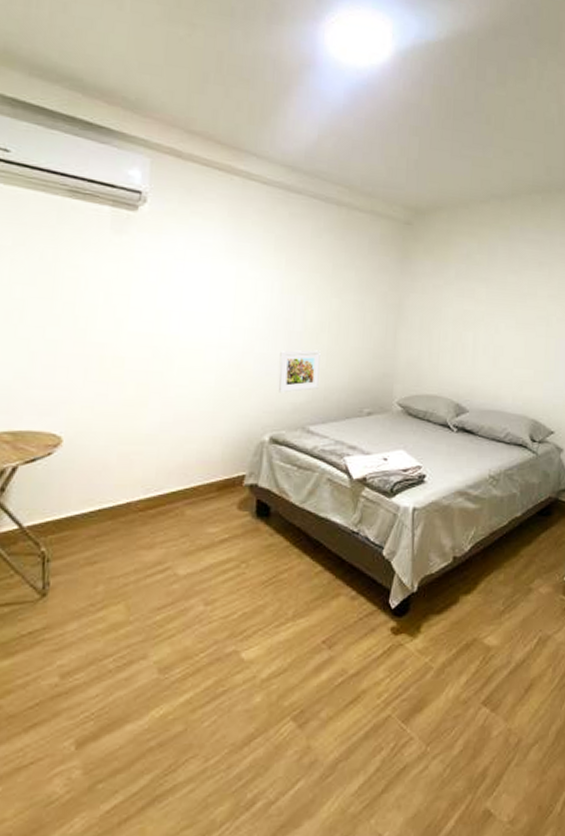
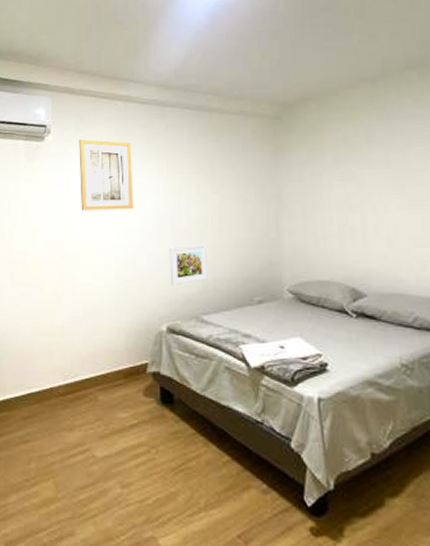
wall art: none [179,216,247,306] -> present [79,139,134,210]

